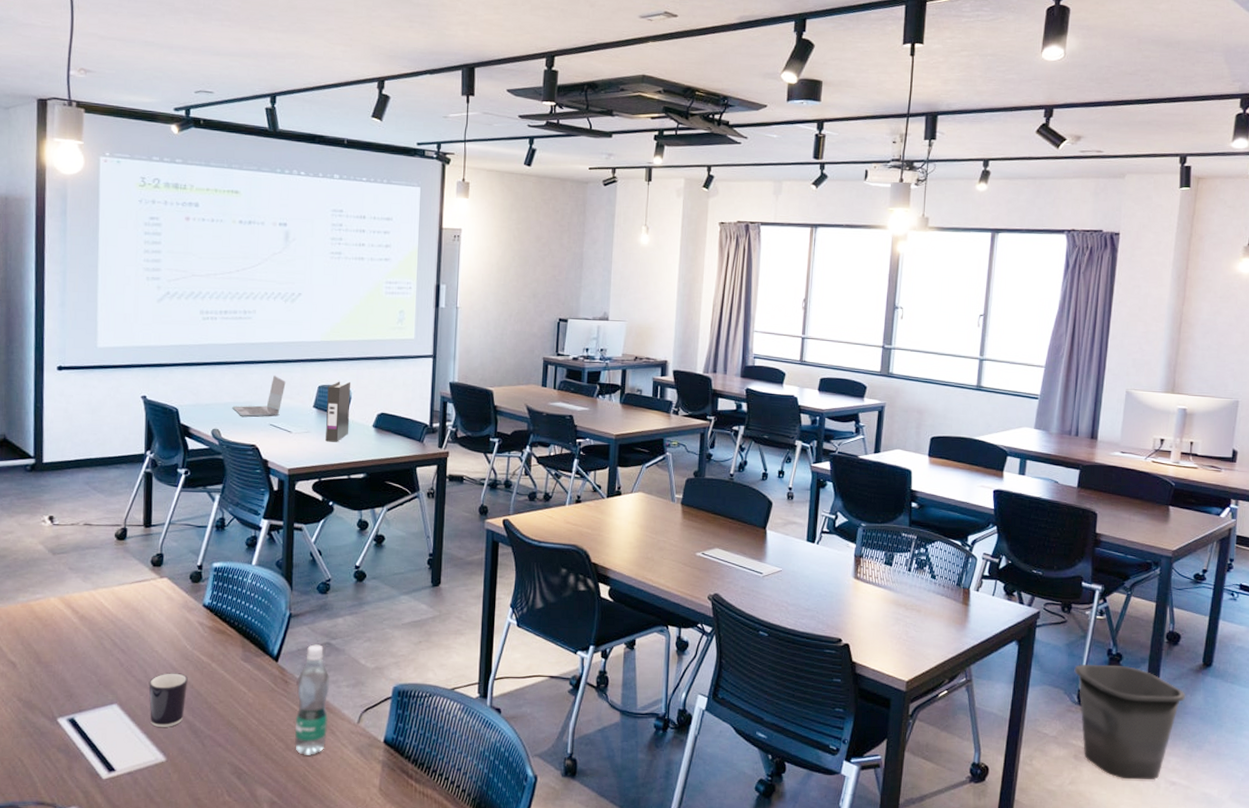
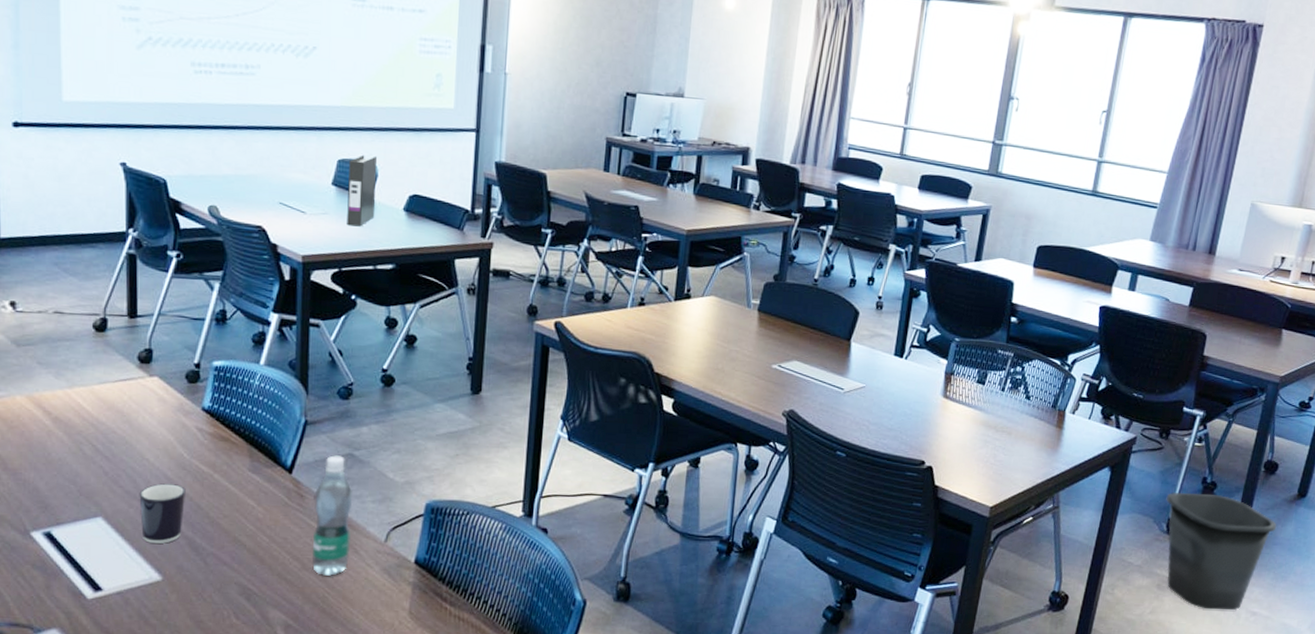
laptop: present [232,376,286,417] -> none [233,145,298,194]

